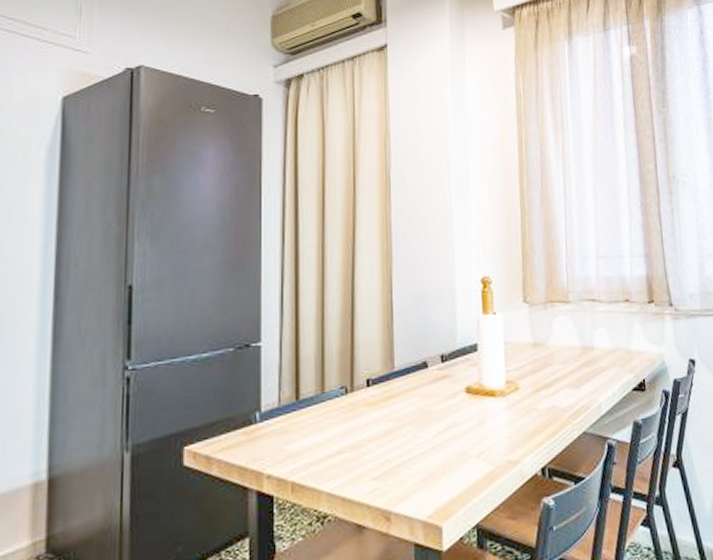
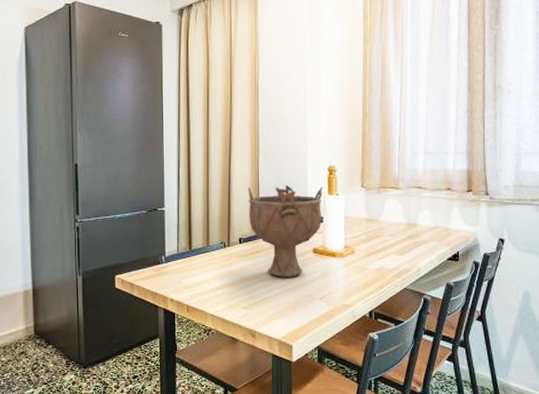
decorative bowl: none [377,304,476,431] -> present [247,185,323,277]

